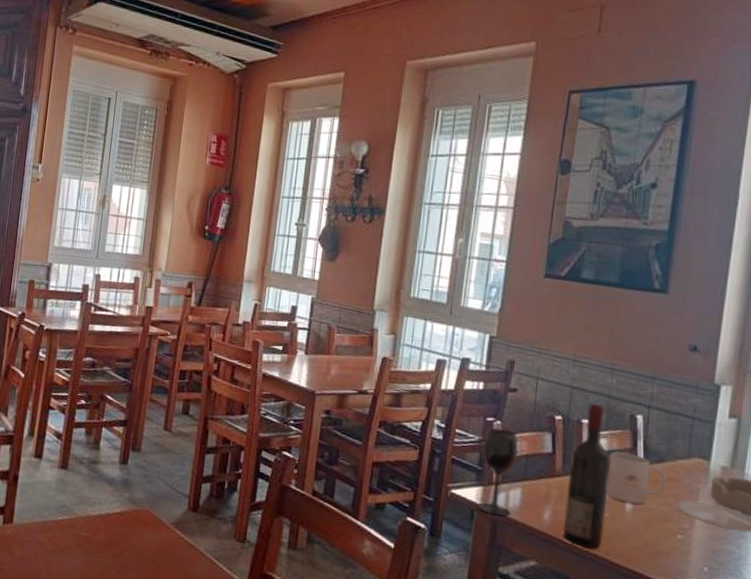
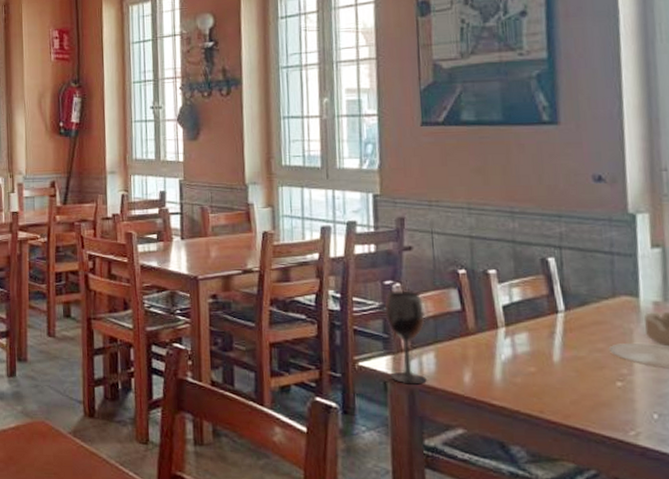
wine bottle: present [563,403,611,549] -> none [482,251,534,408]
mug: present [606,451,667,505] -> none [525,300,595,354]

